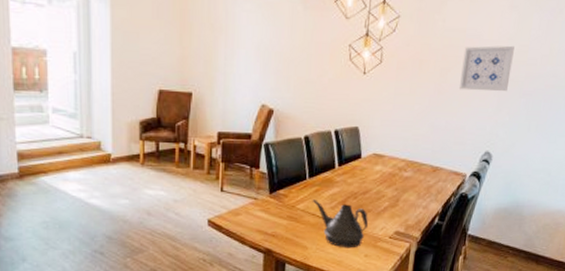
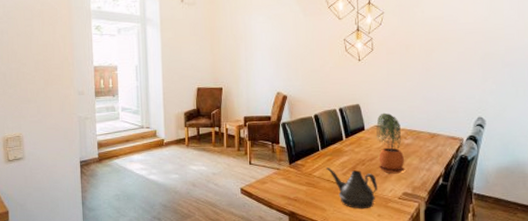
potted plant: none [372,139,402,210] -> present [376,112,405,174]
wall art: present [459,45,515,92] -> none [444,25,491,66]

